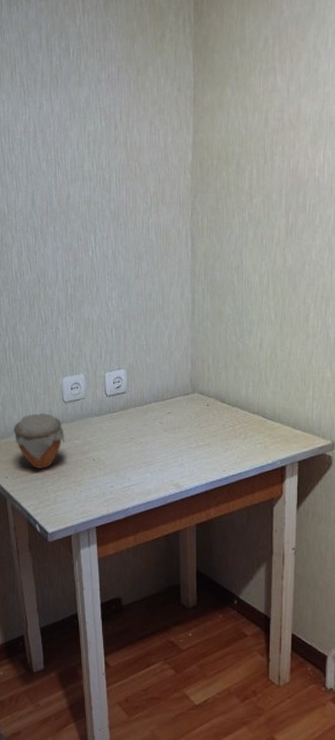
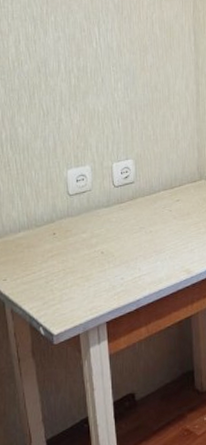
jar: present [13,413,64,469] -> none [12,208,70,267]

